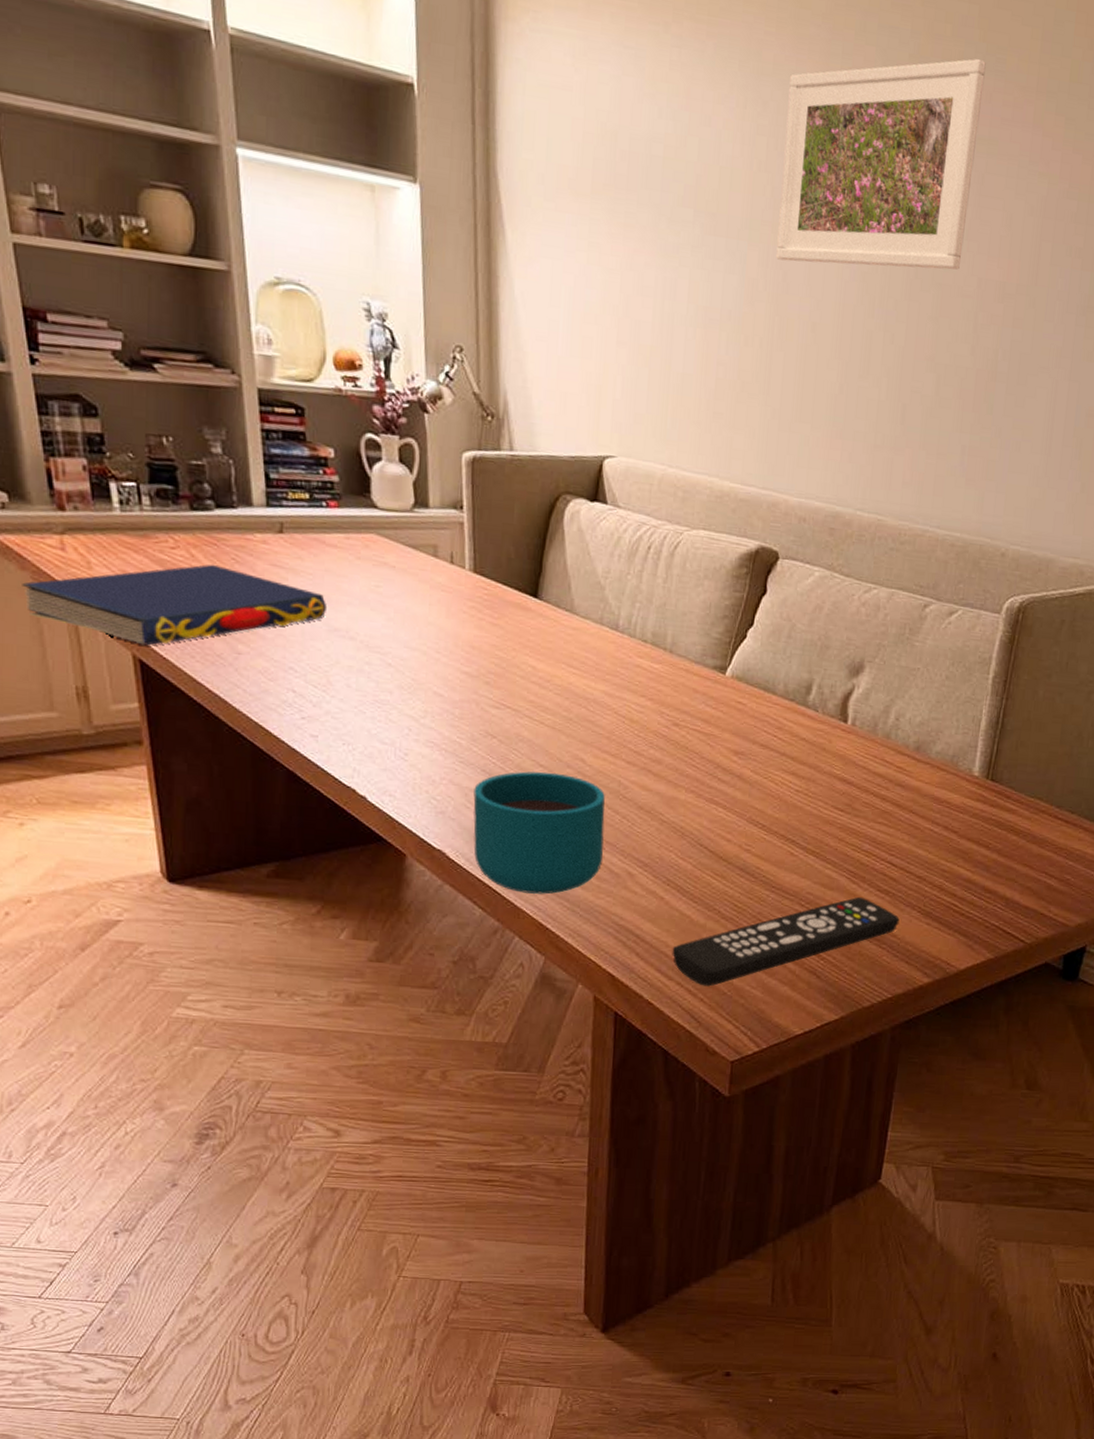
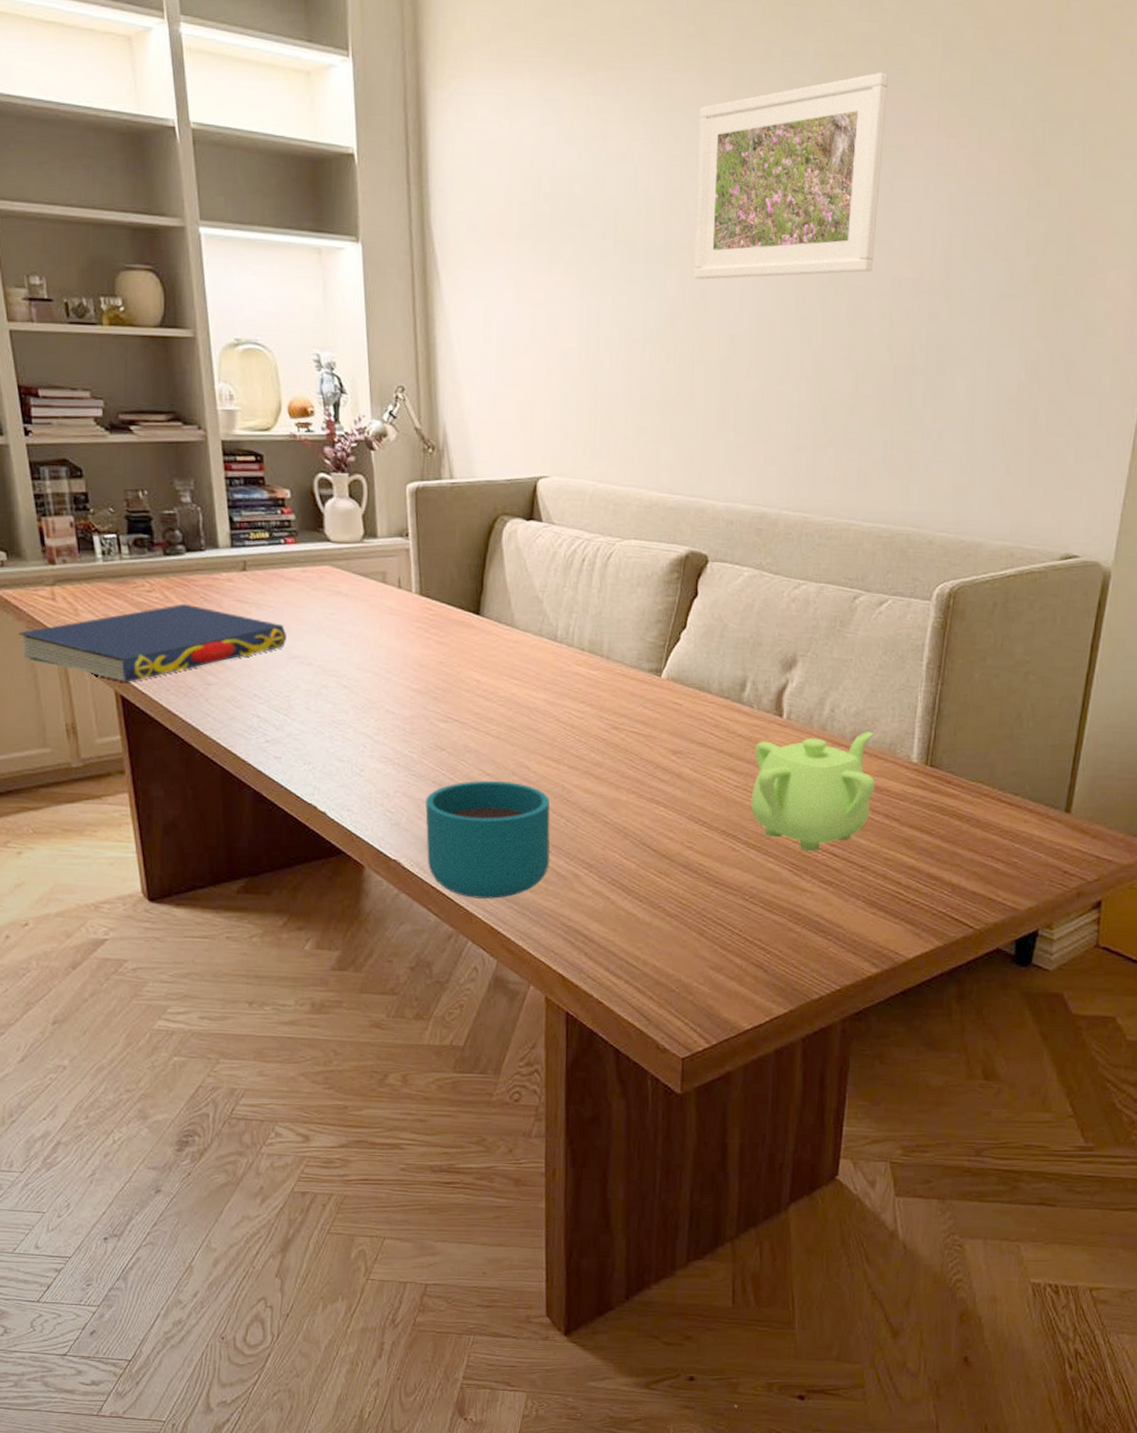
remote control: present [672,896,900,987] -> none [619,888,844,984]
teapot: none [811,742,937,861] -> present [751,731,876,852]

